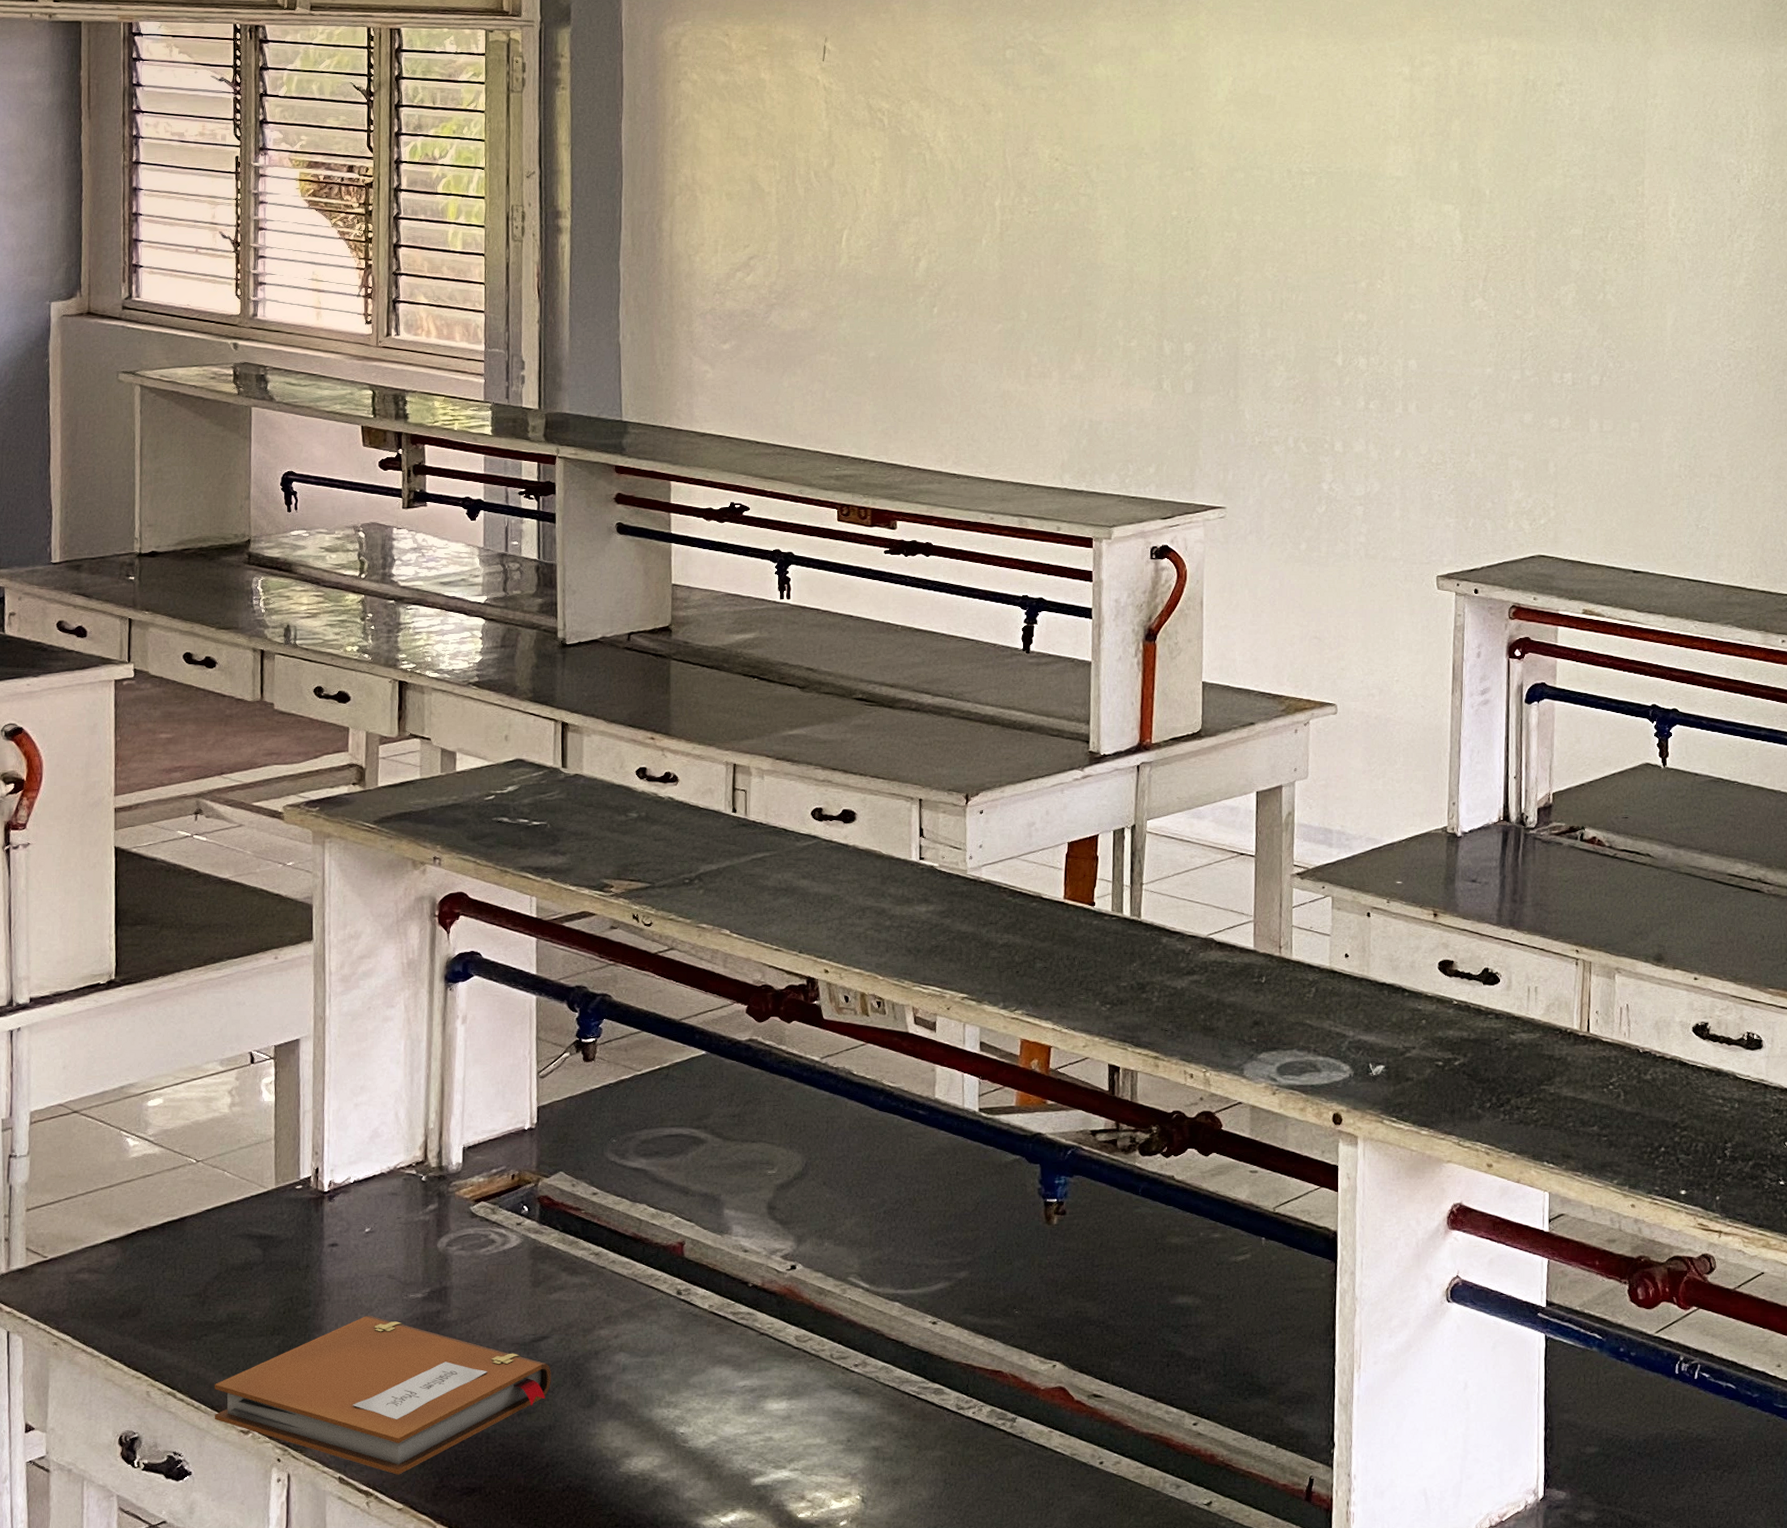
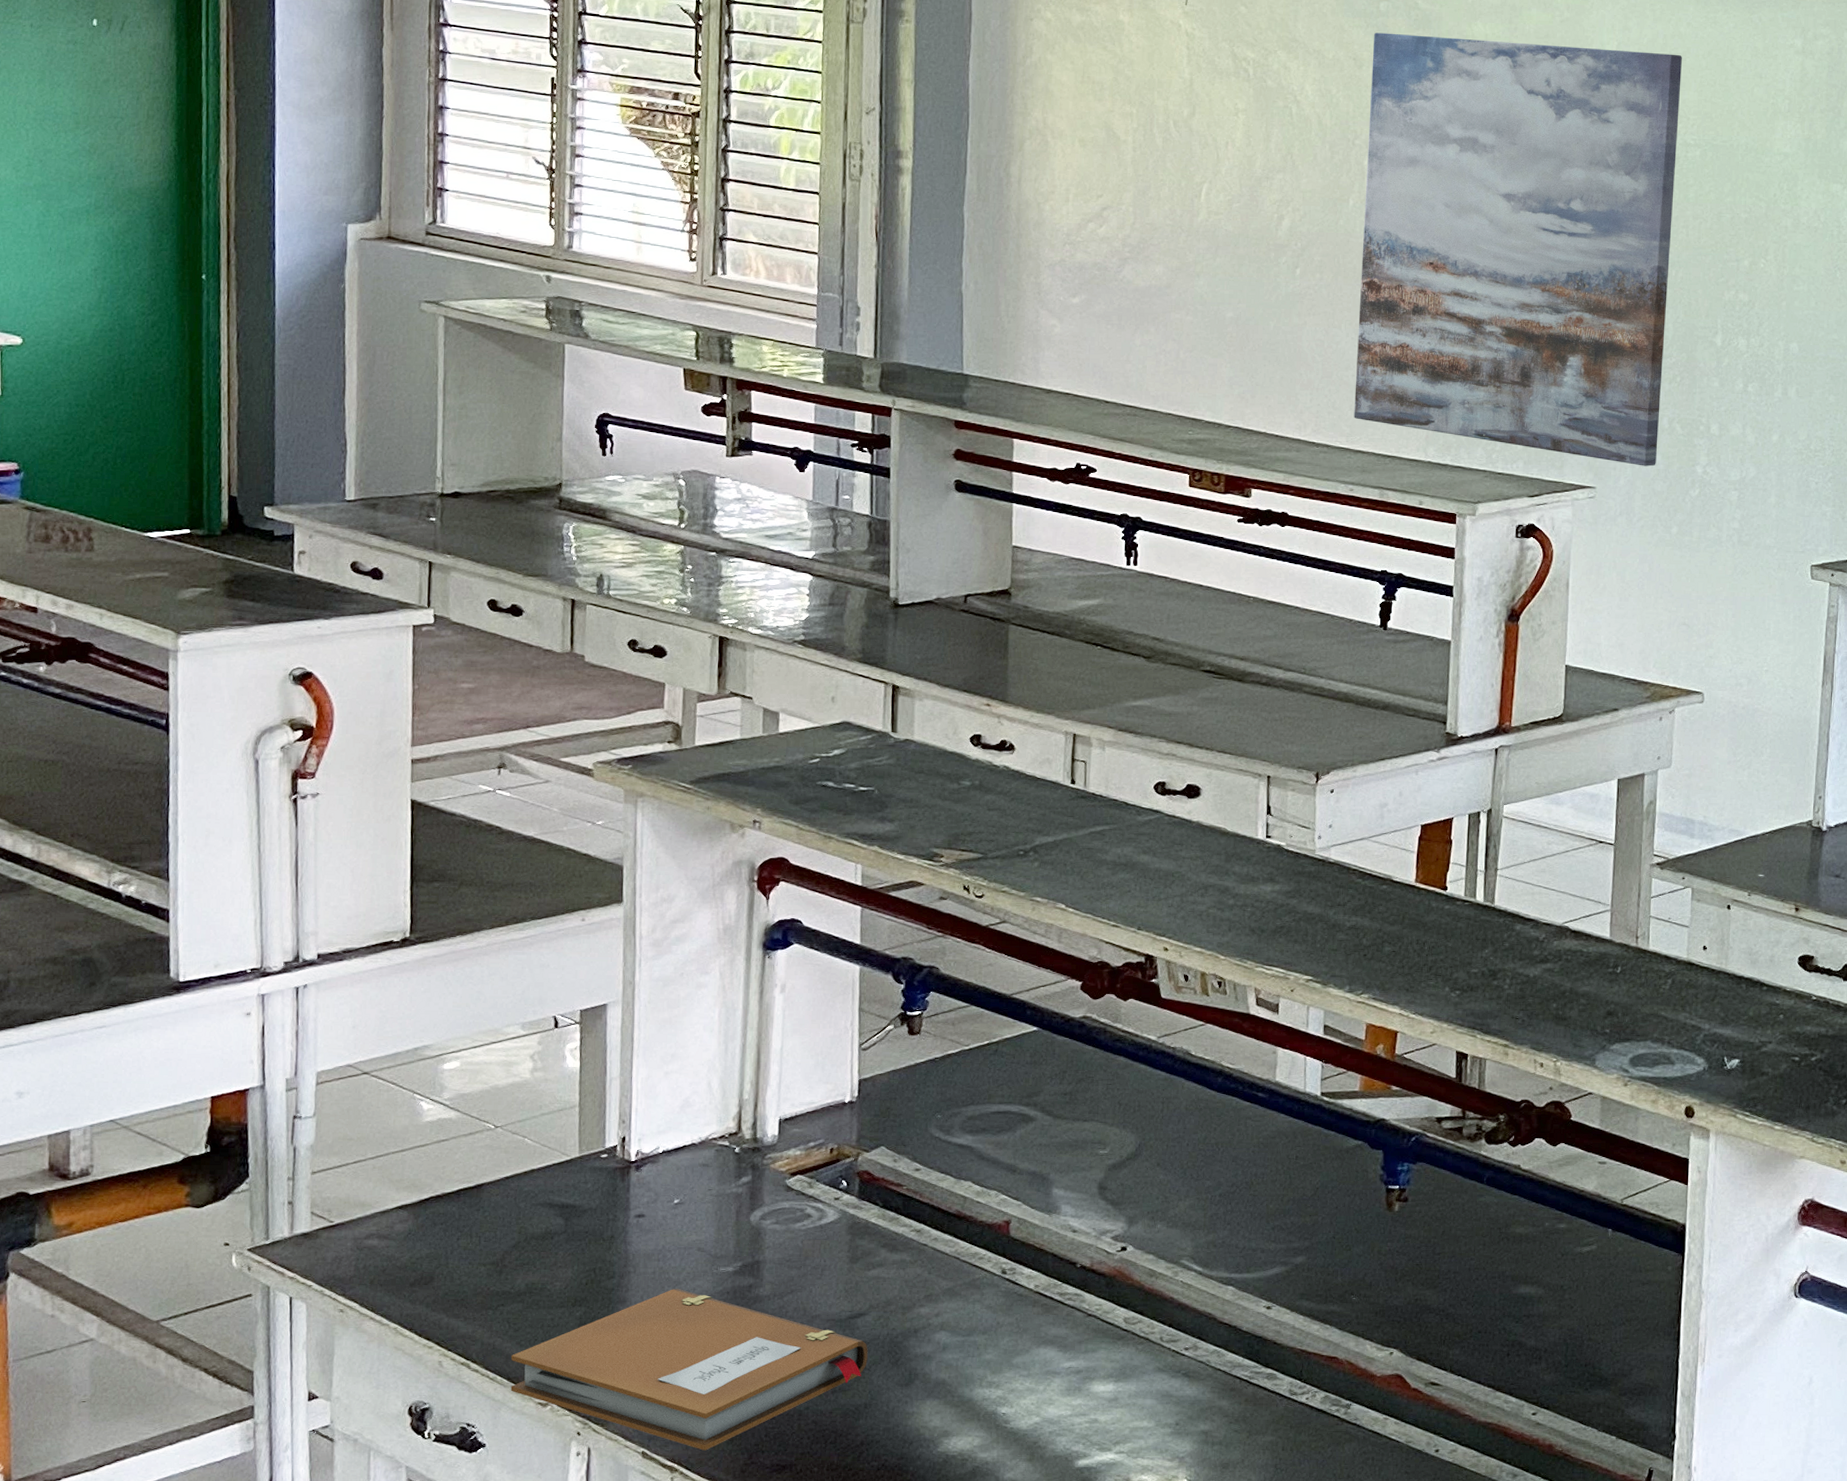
wall art: none [992,79,1295,485] -> present [1354,32,1682,467]

